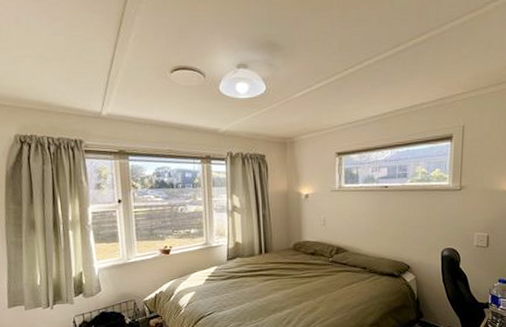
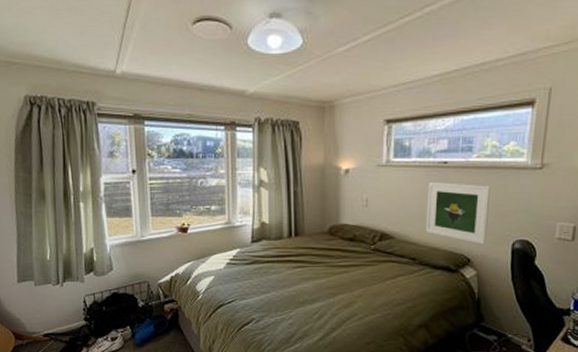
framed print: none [373,203,423,254] -> present [425,181,491,245]

